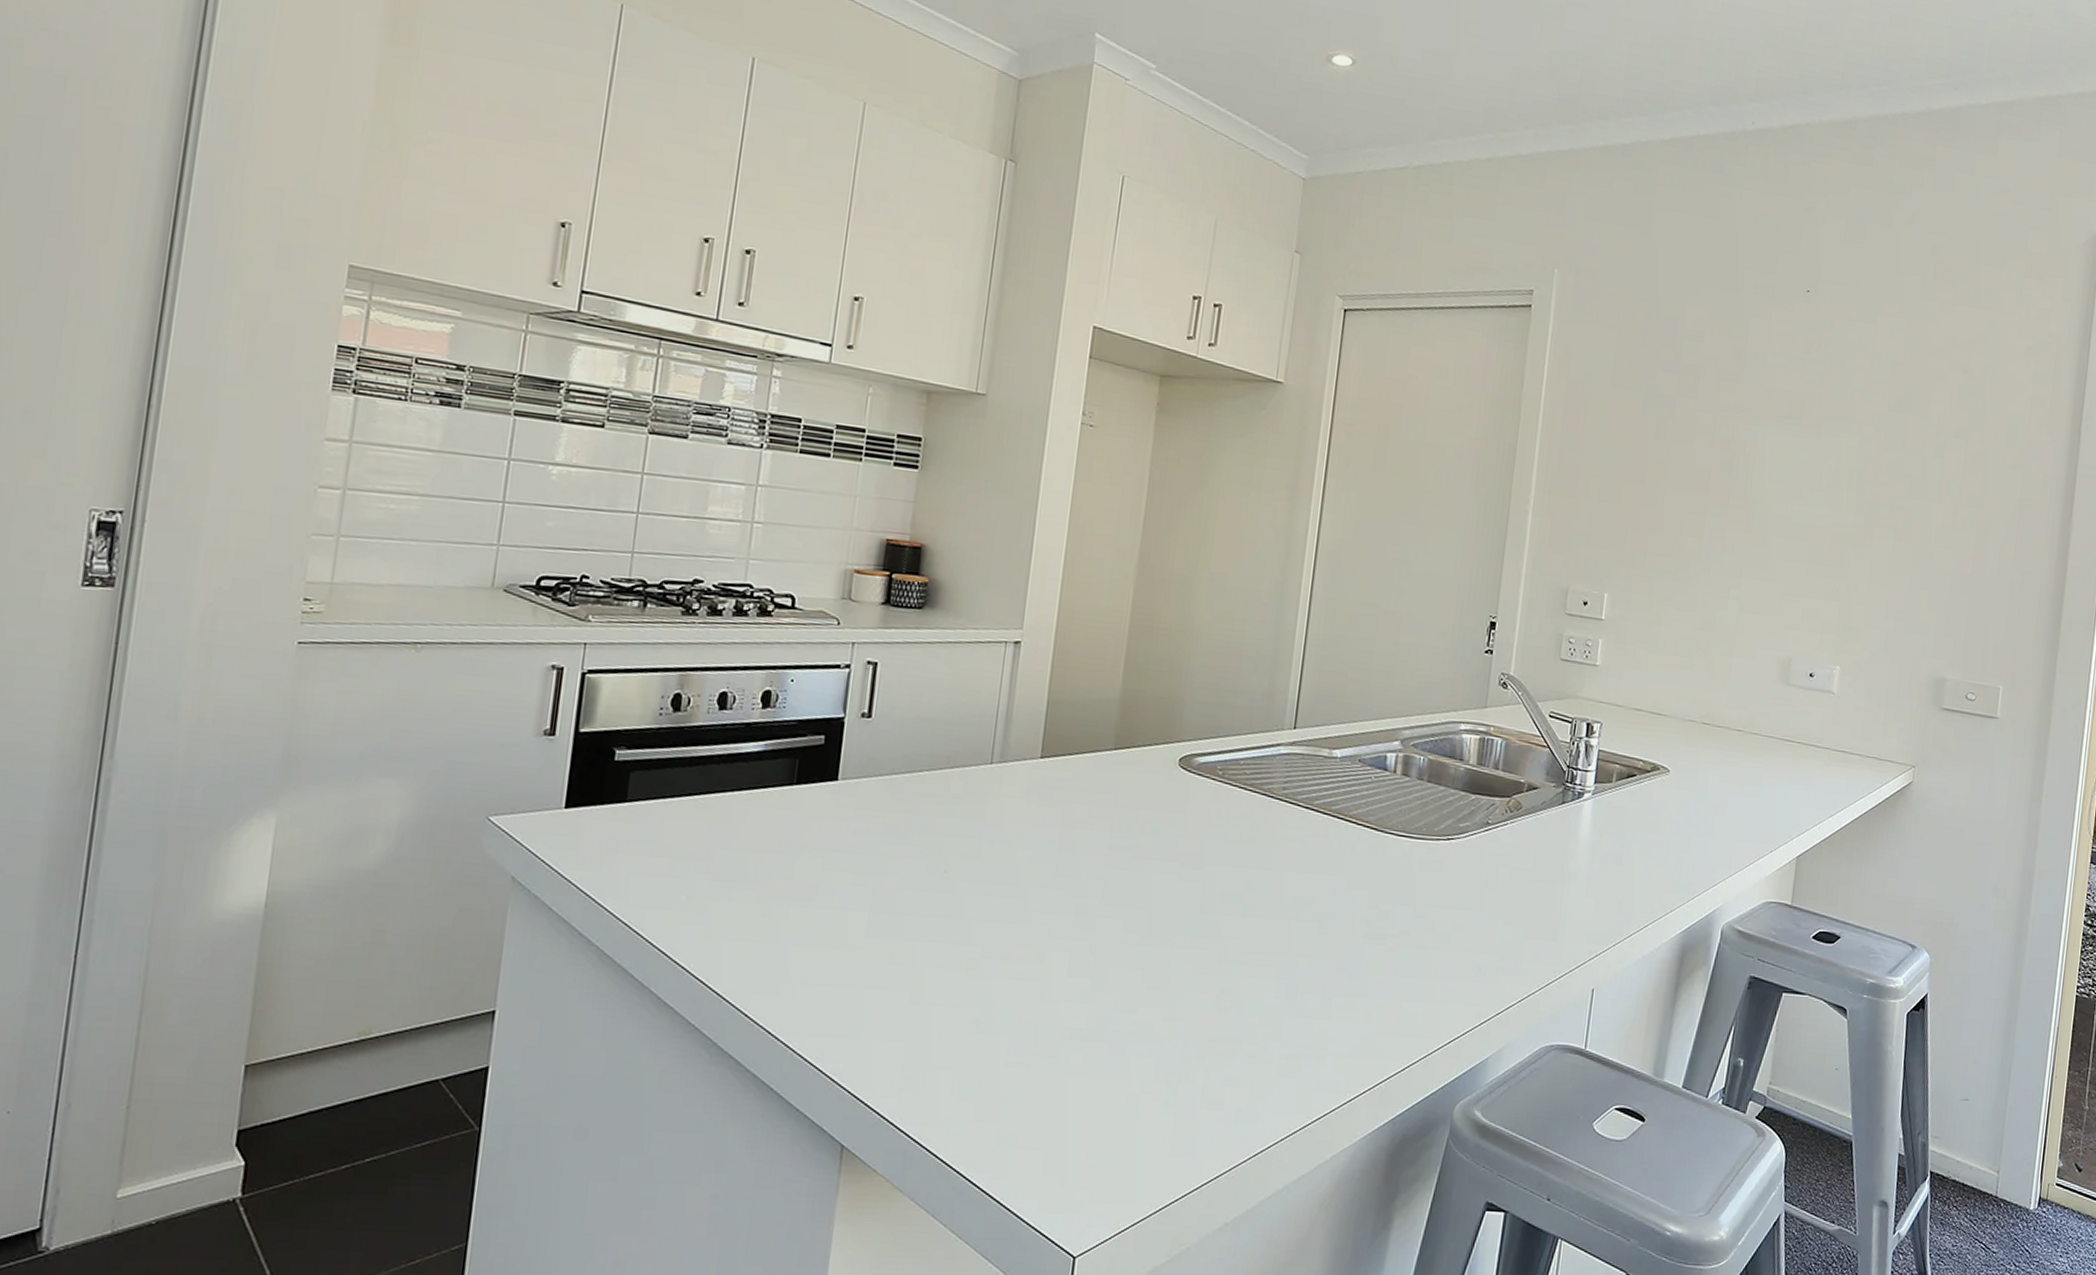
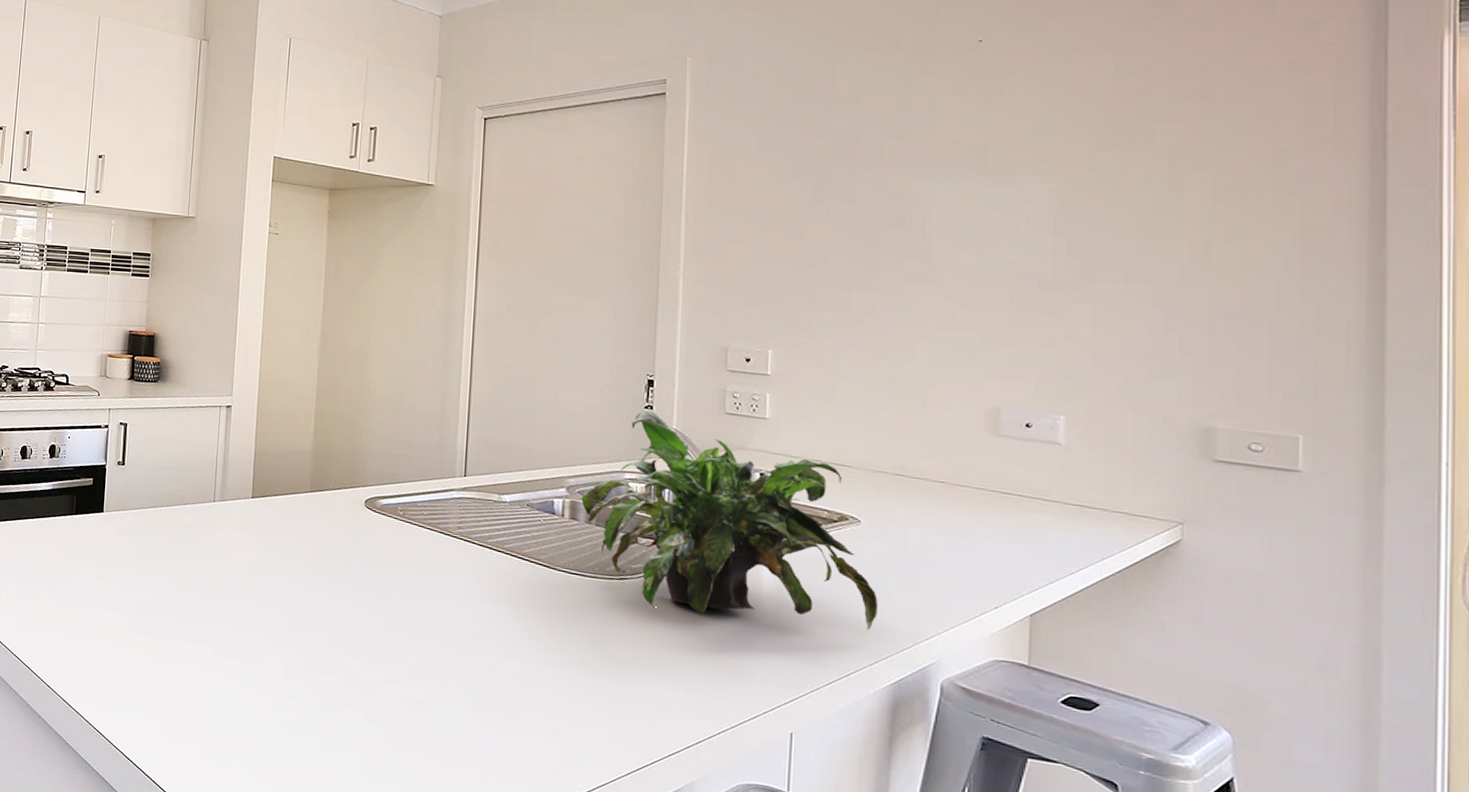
potted plant: none [1414,656,1679,881] -> present [581,411,879,631]

